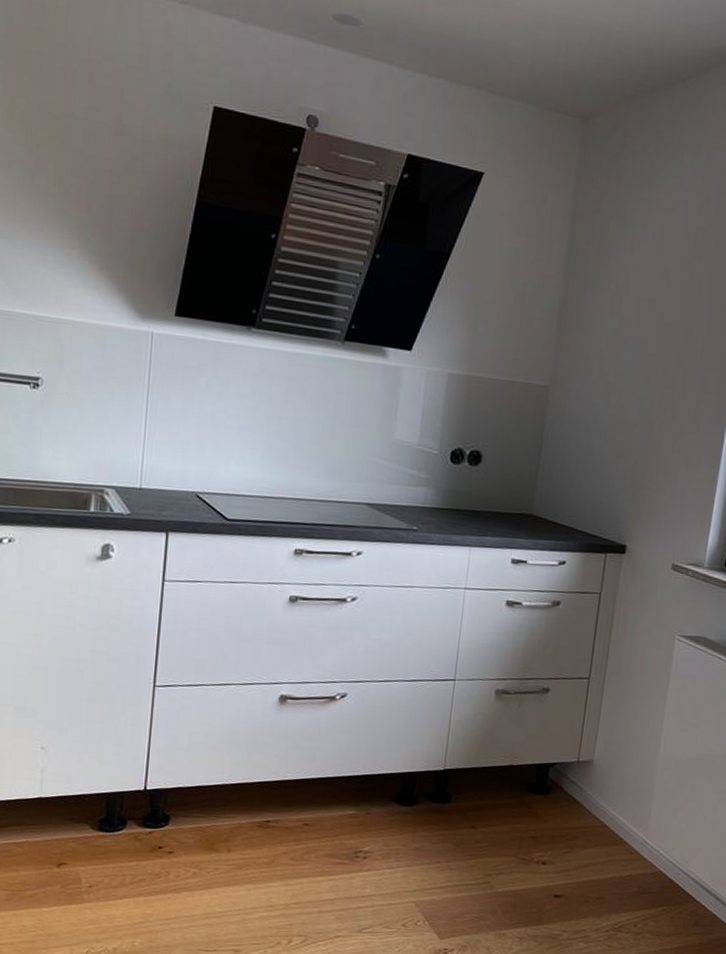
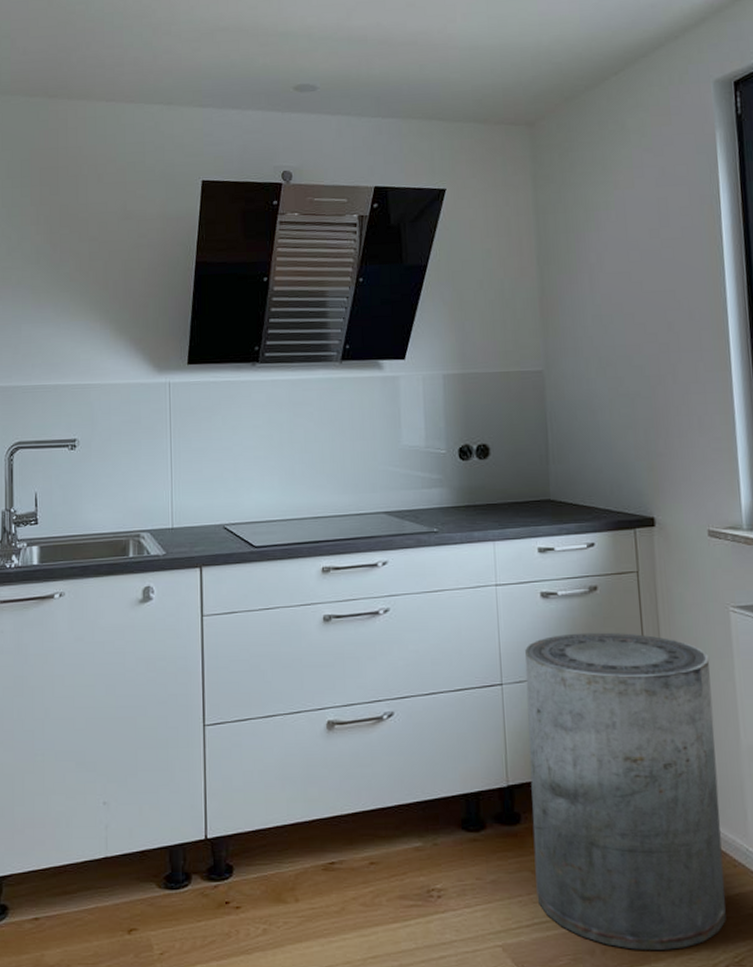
trash can: none [454,641,649,915] -> present [524,632,726,950]

